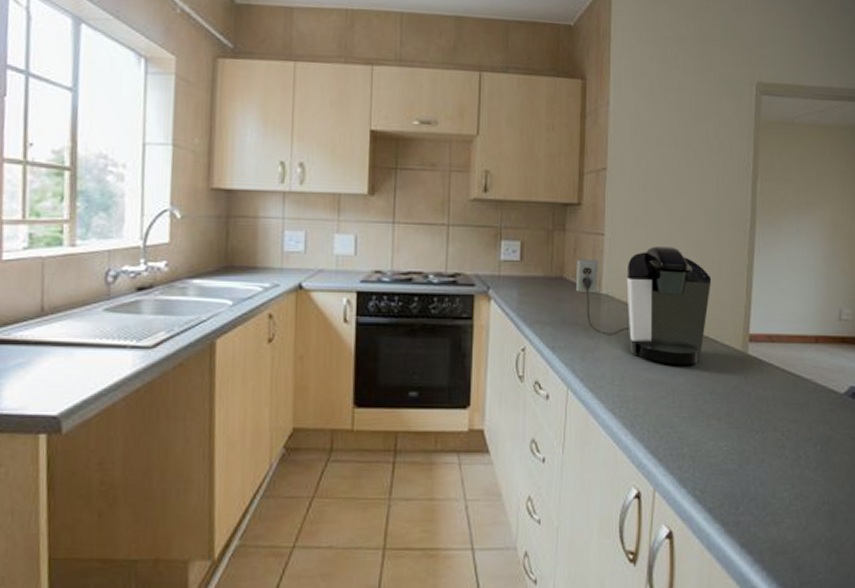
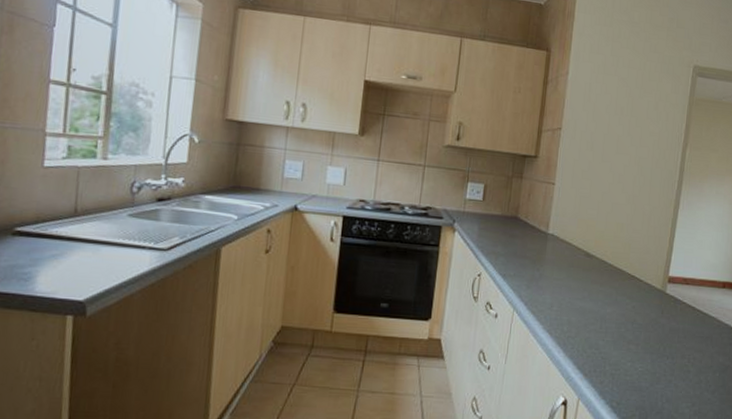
coffee maker: present [576,246,712,365] -> none [528,197,642,299]

